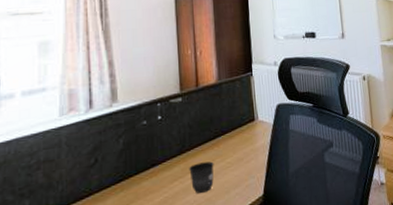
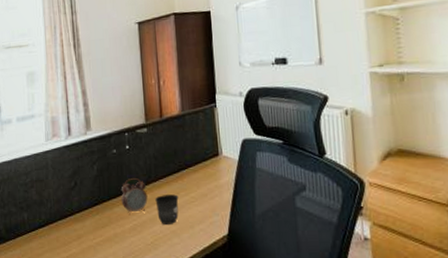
alarm clock: none [151,148,181,188] -> present [121,177,148,215]

